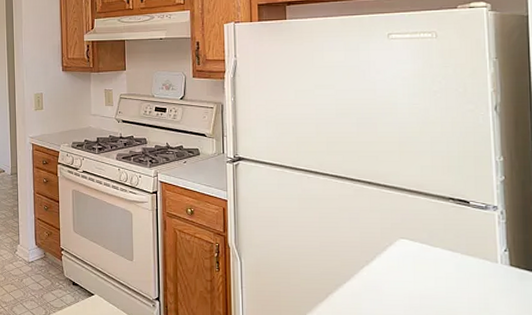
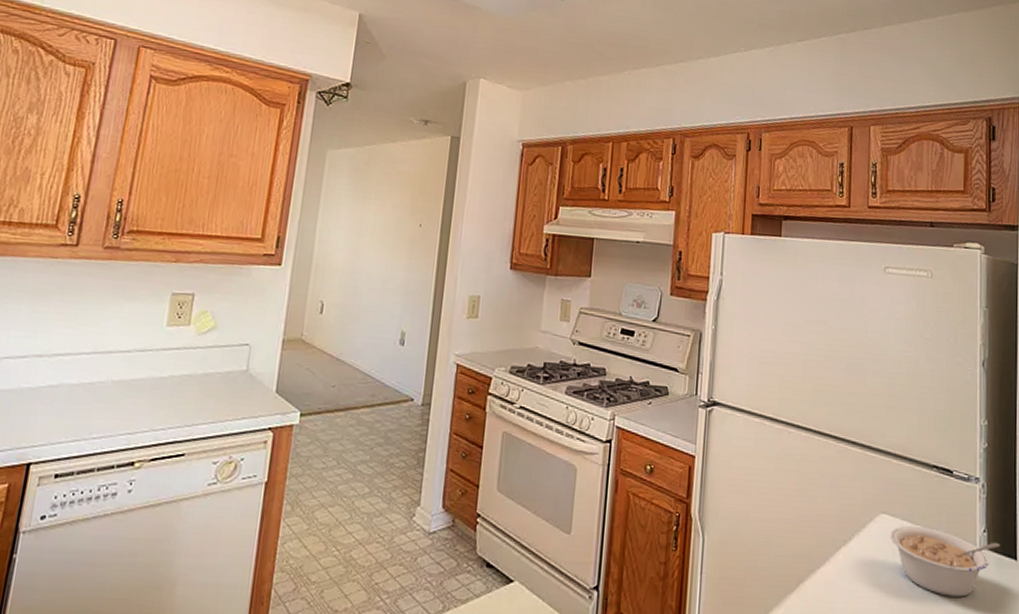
legume: none [410,247,522,305] -> present [890,525,1000,597]

